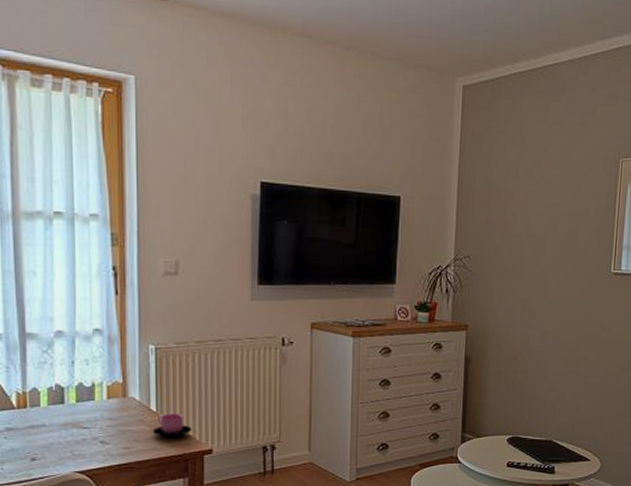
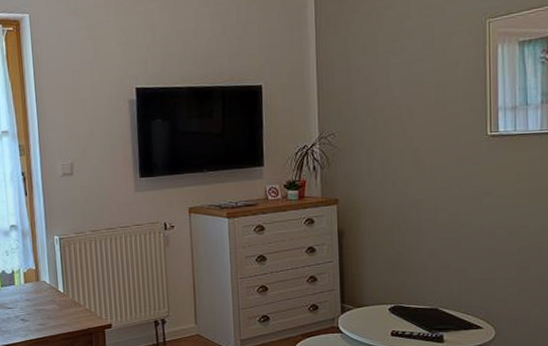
cup: present [152,413,193,437] -> none [61,294,94,314]

